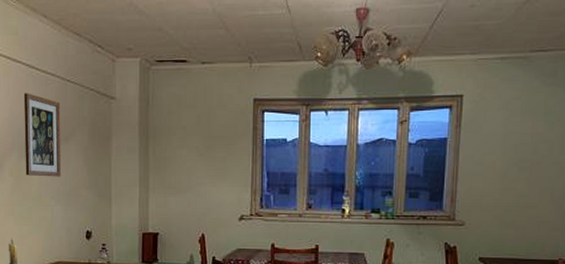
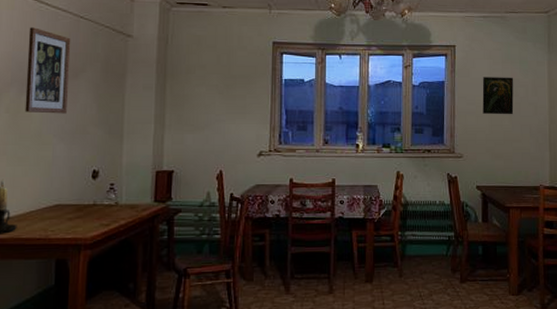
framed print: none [492,131,534,177] -> present [482,77,514,115]

